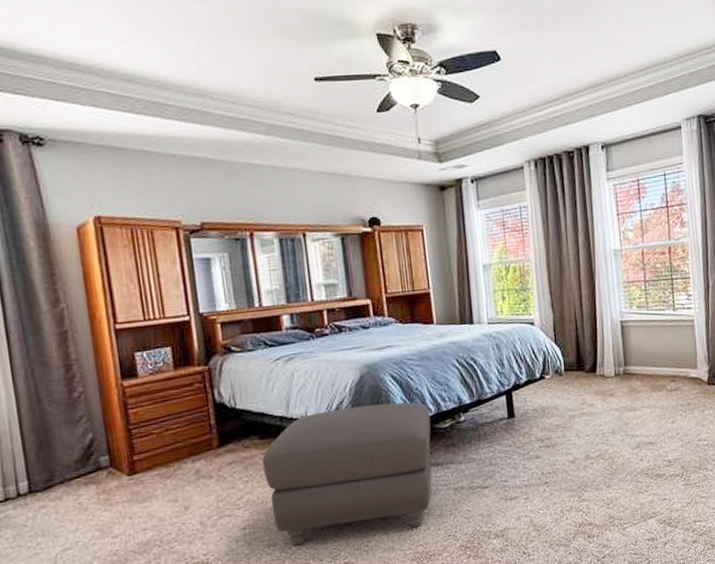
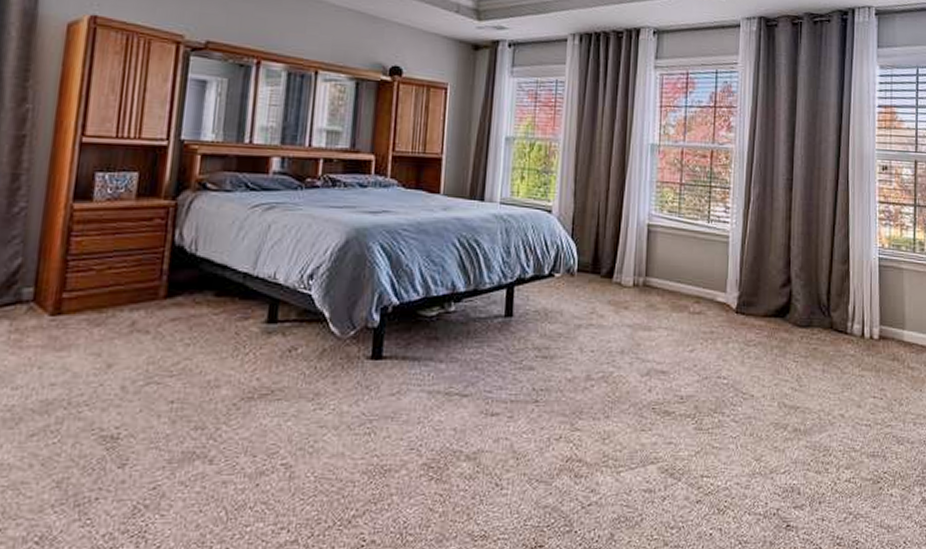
ottoman: present [262,402,432,546] -> none [209,274,417,433]

